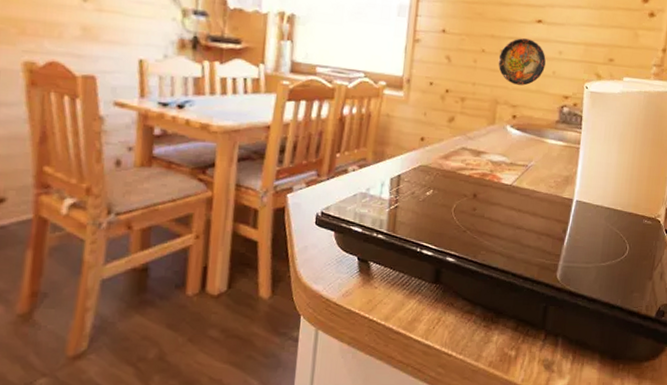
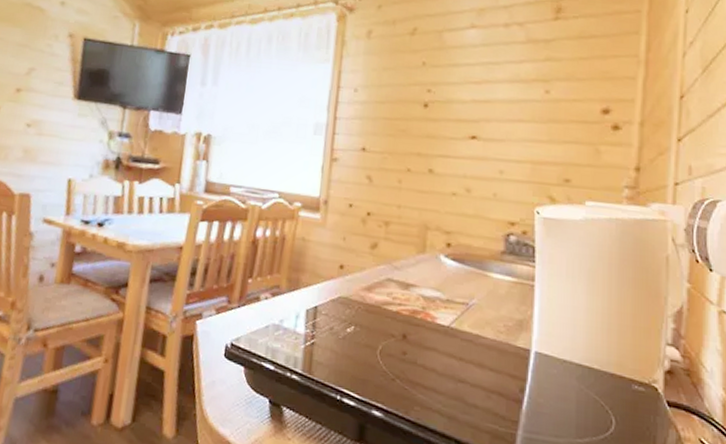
decorative plate: present [498,38,546,86] -> none [426,156,484,209]

